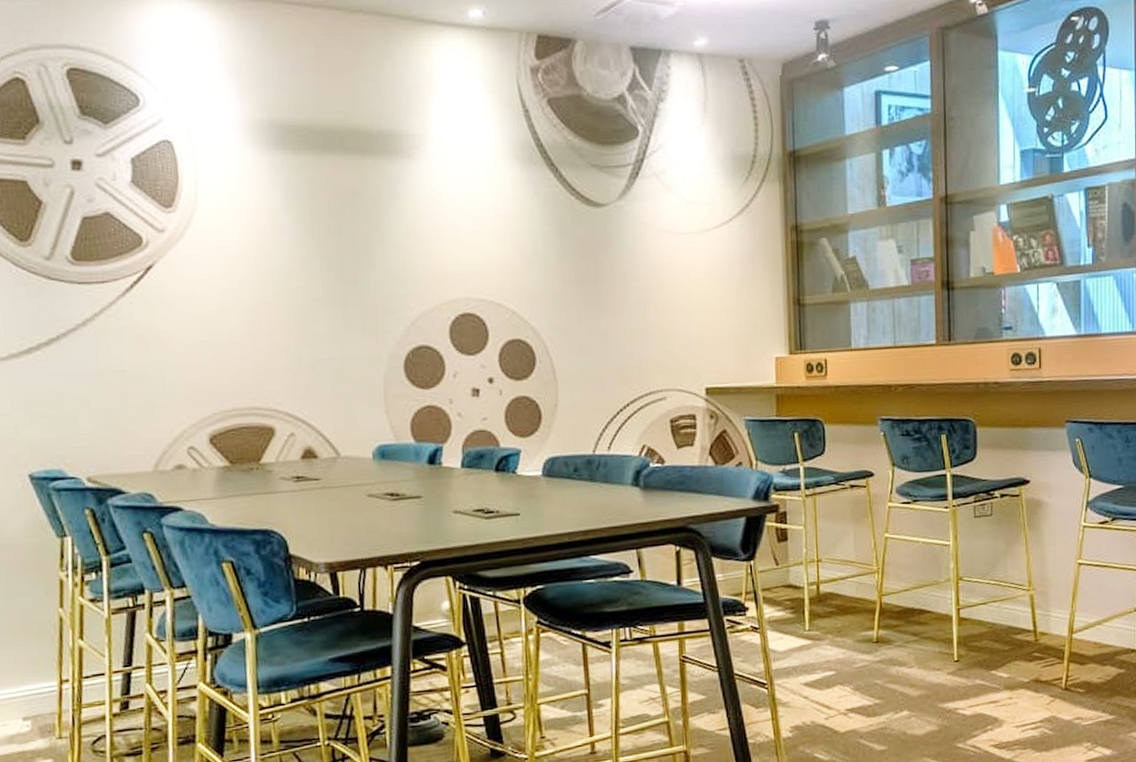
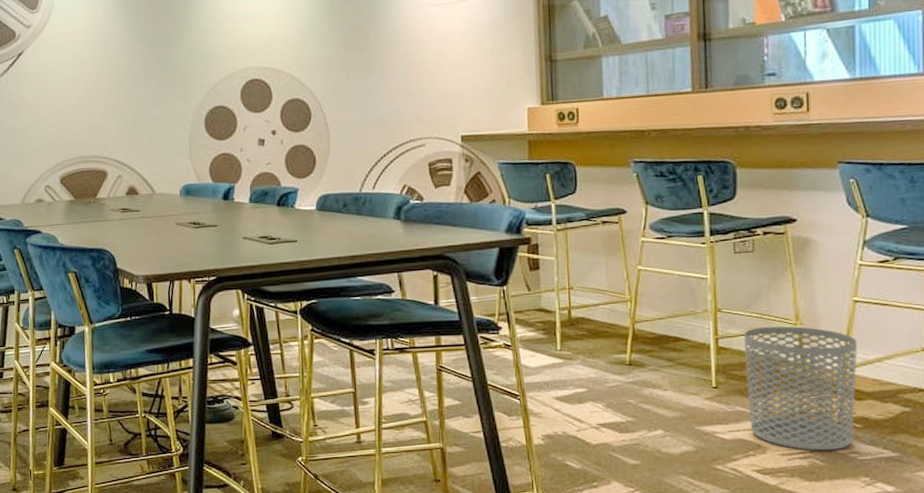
waste bin: none [982,592,1081,720] -> present [743,326,857,451]

